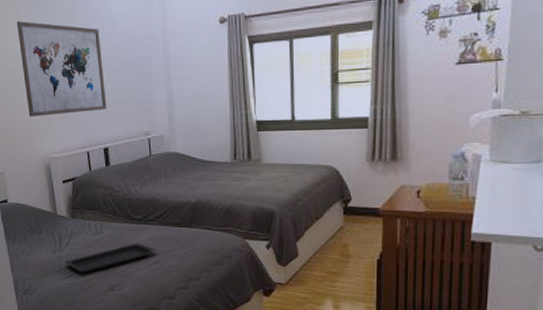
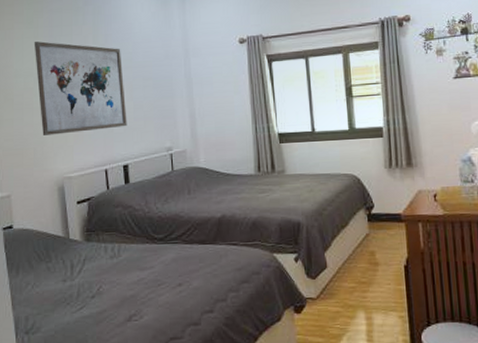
serving tray: present [64,243,157,273] -> none [75,264,180,303]

